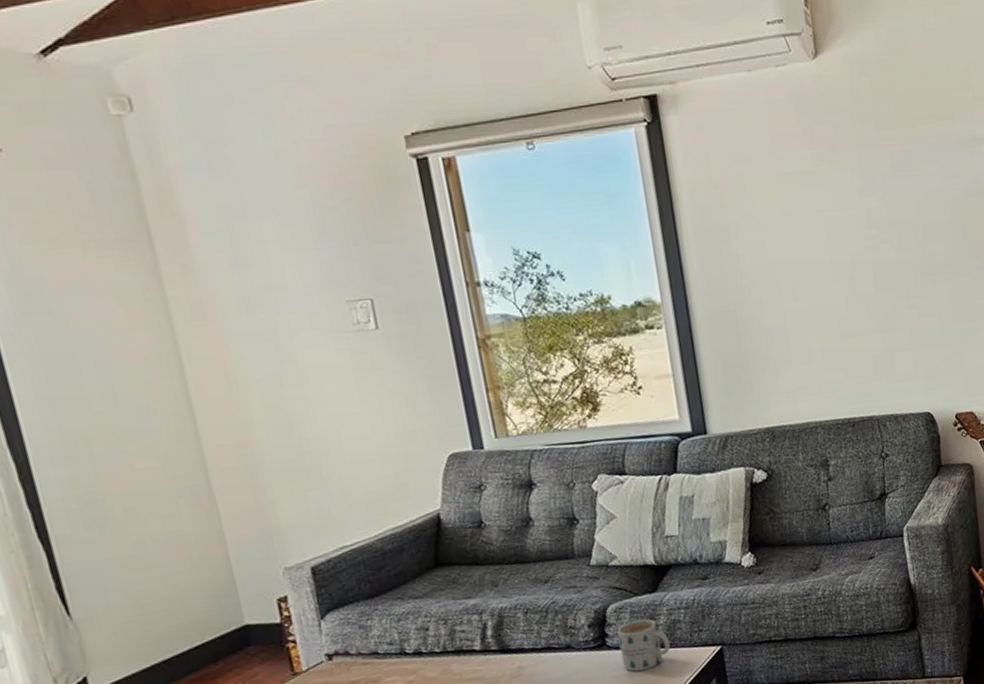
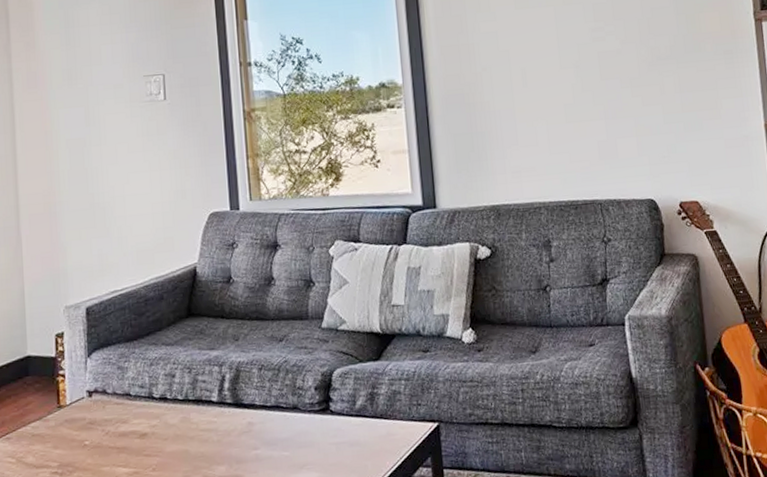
mug: present [617,619,671,672] -> none [341,387,390,441]

